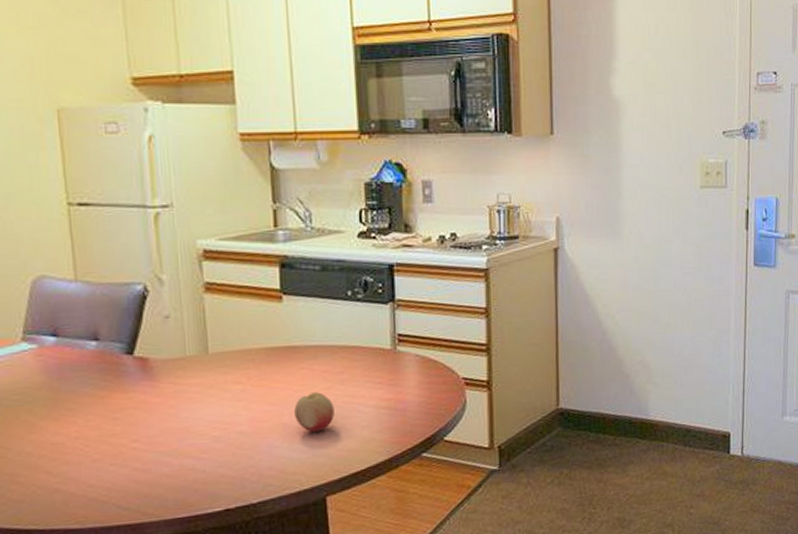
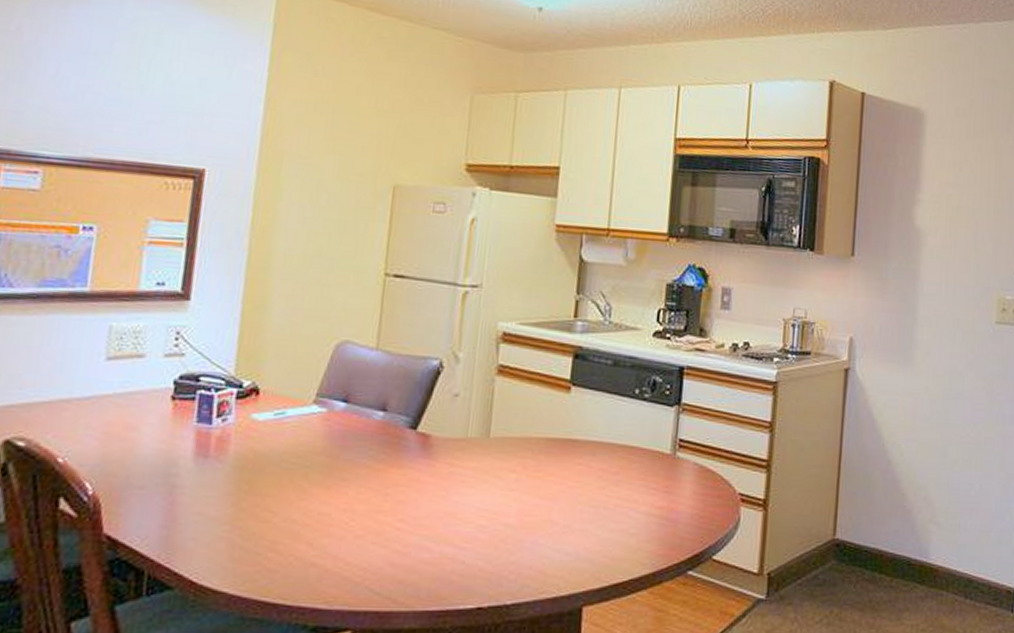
fruit: present [294,392,335,432] -> none [564,491,605,534]

